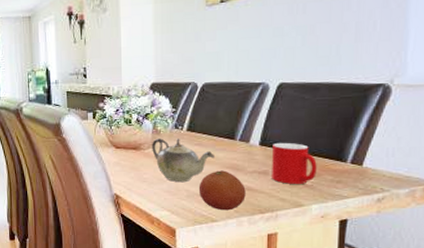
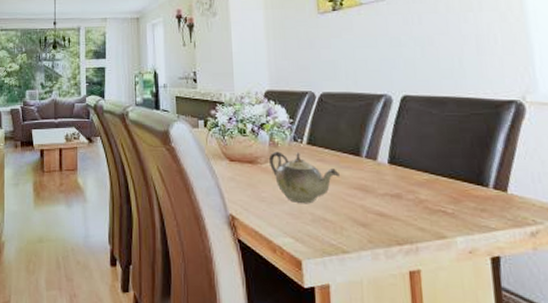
fruit: present [198,170,246,211] -> none [324,191,379,240]
cup: present [272,142,317,184] -> none [403,161,457,211]

